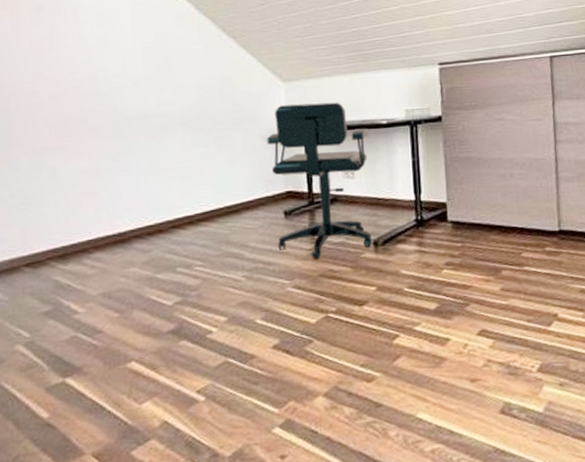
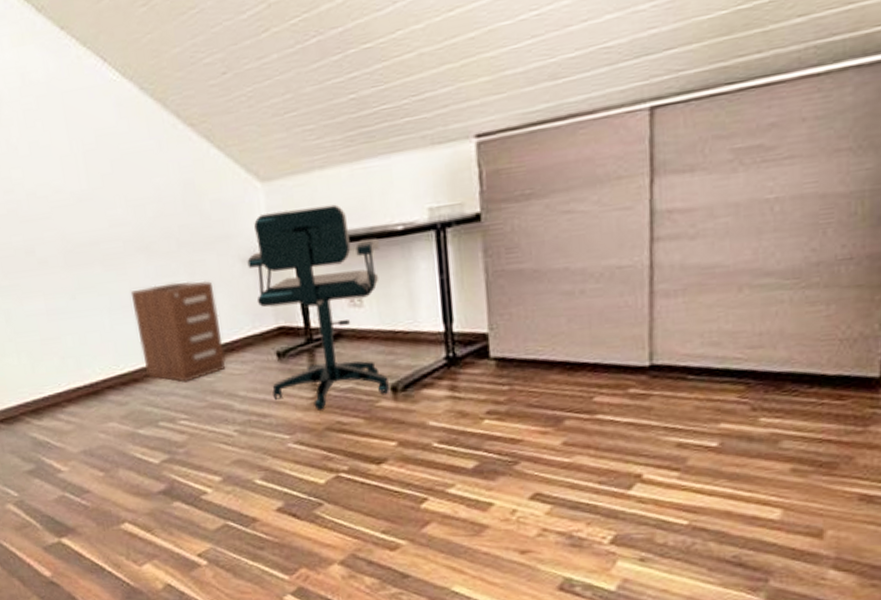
filing cabinet: none [166,152,241,234] -> present [130,280,225,382]

